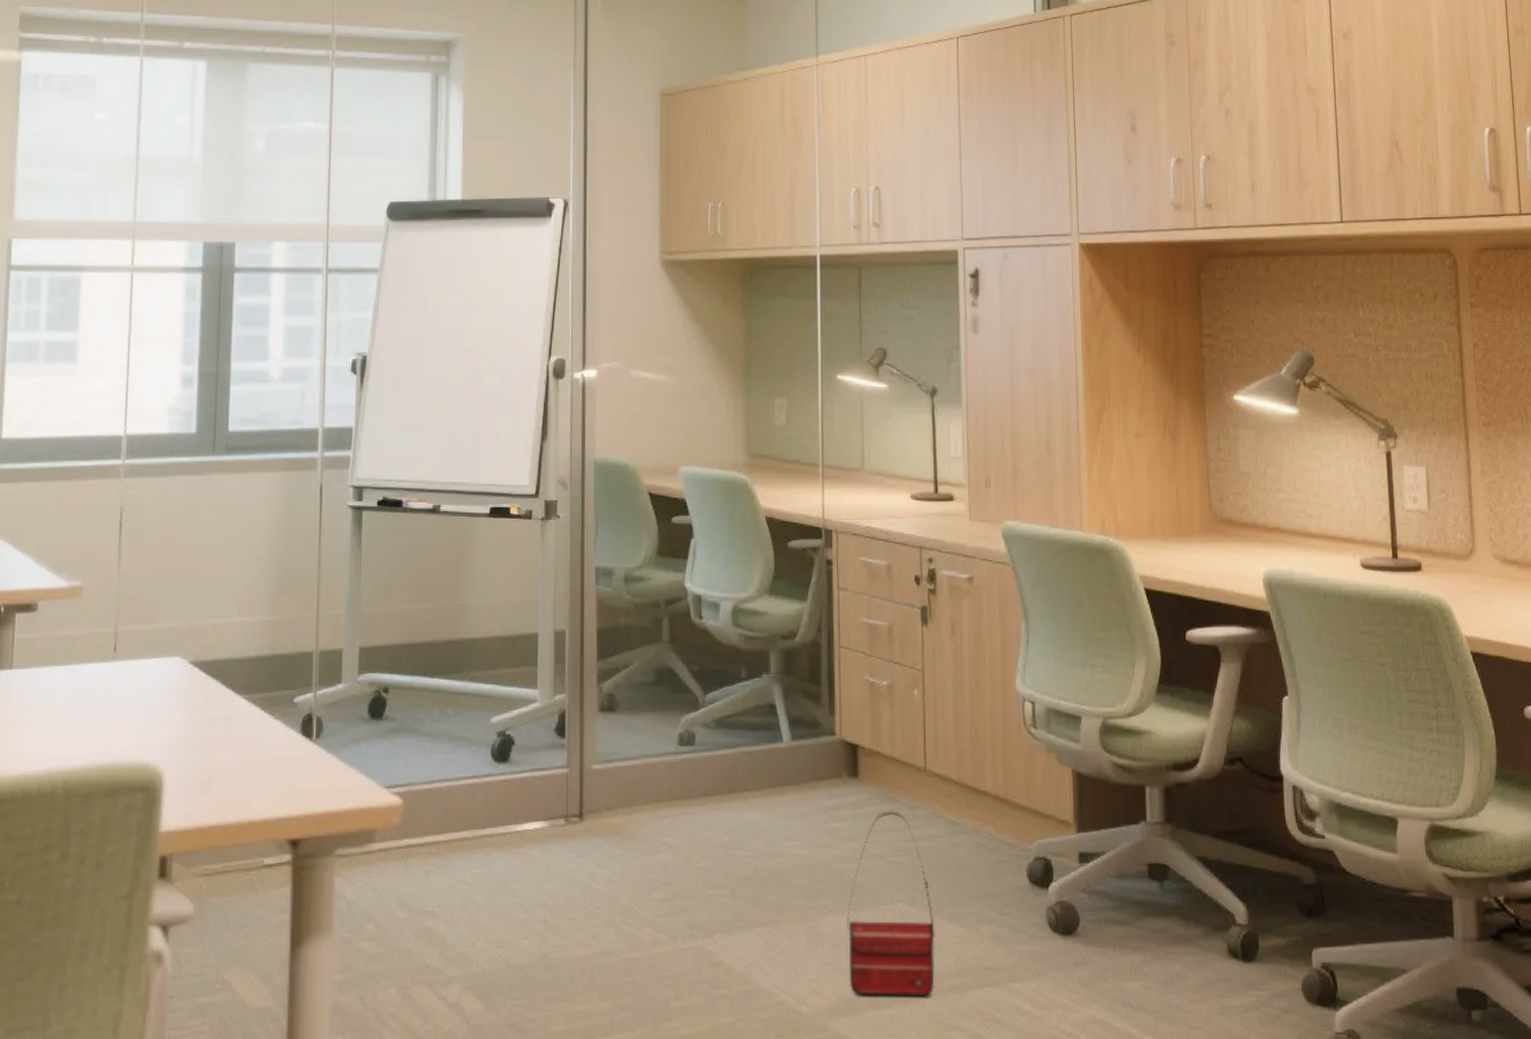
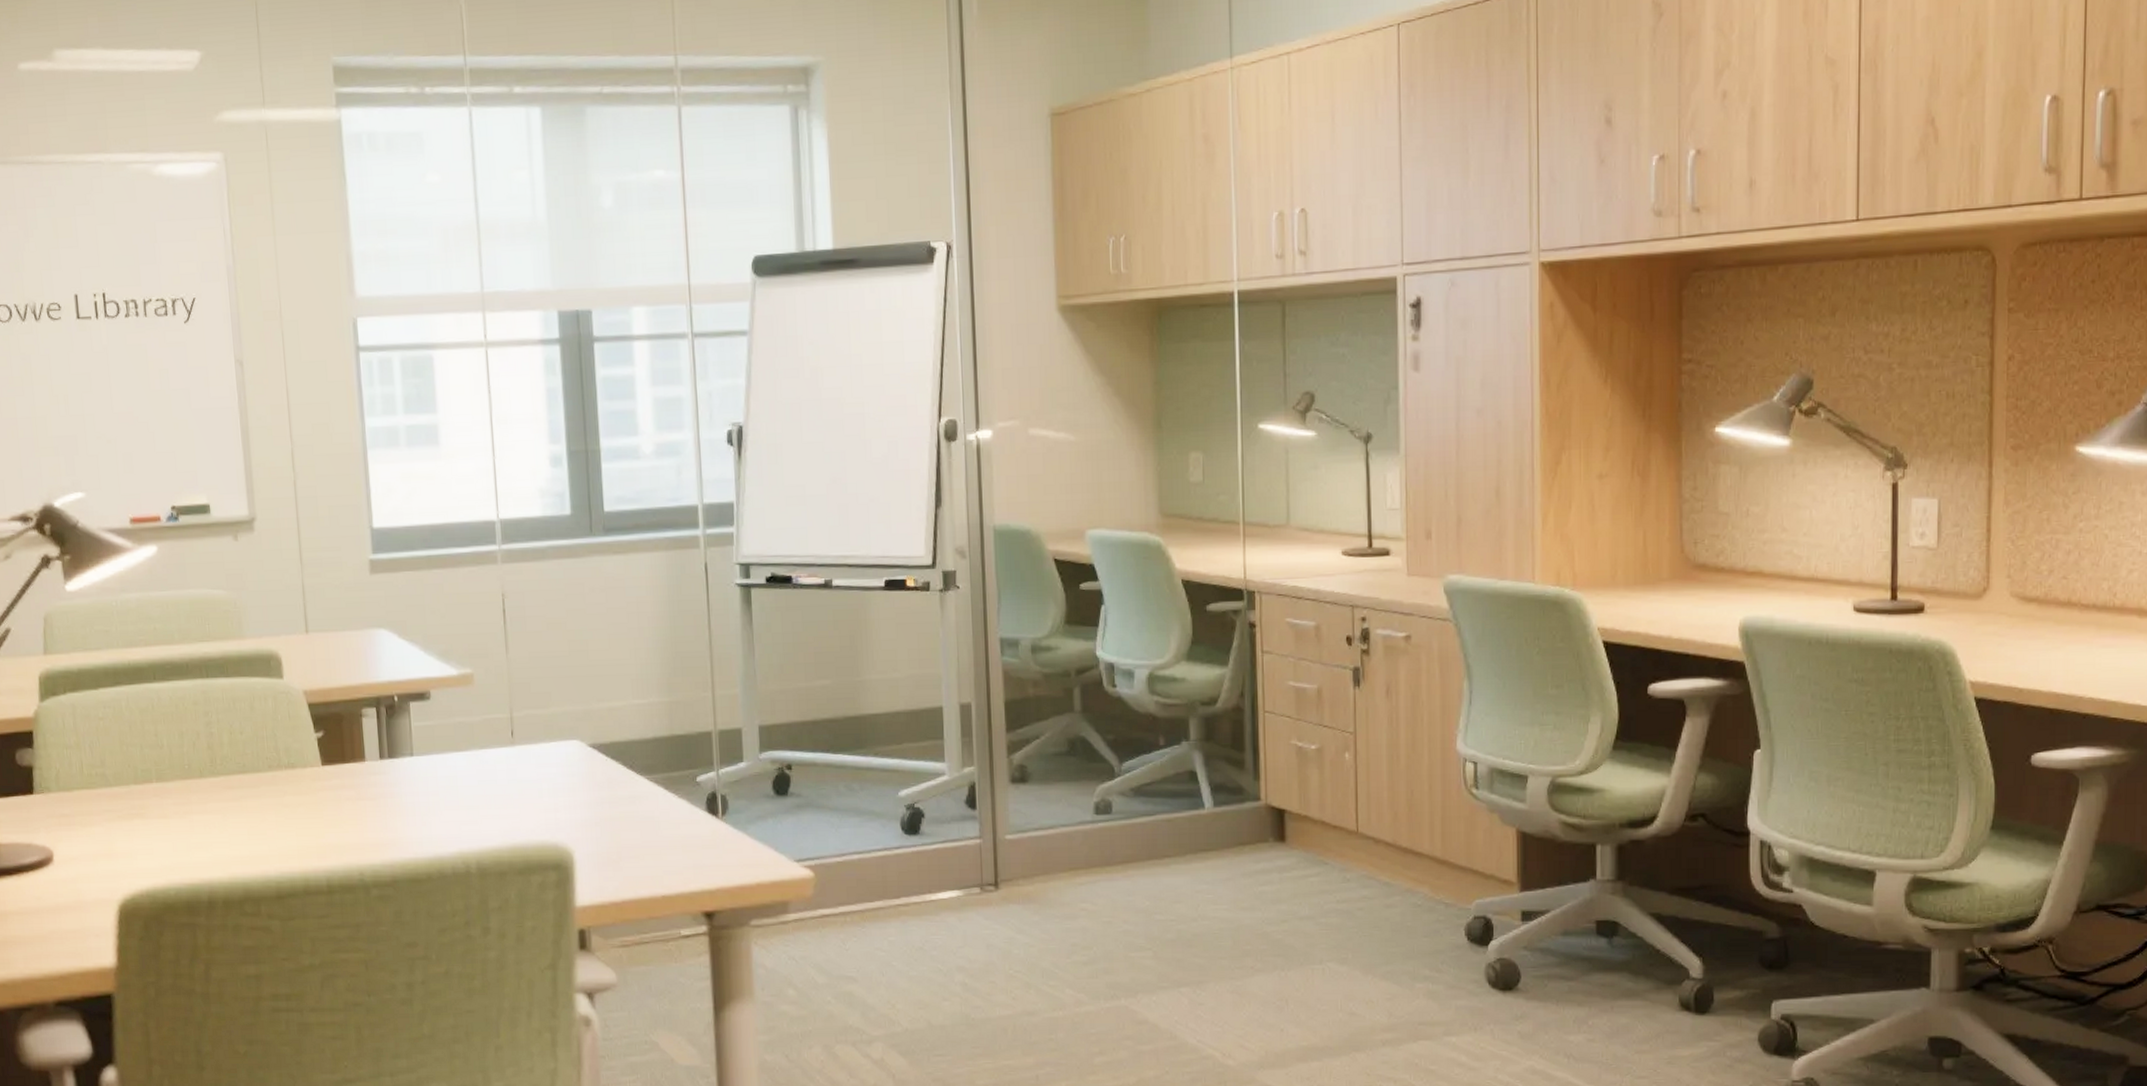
shoulder bag: present [847,811,935,997] -> none [1274,874,1367,1051]

